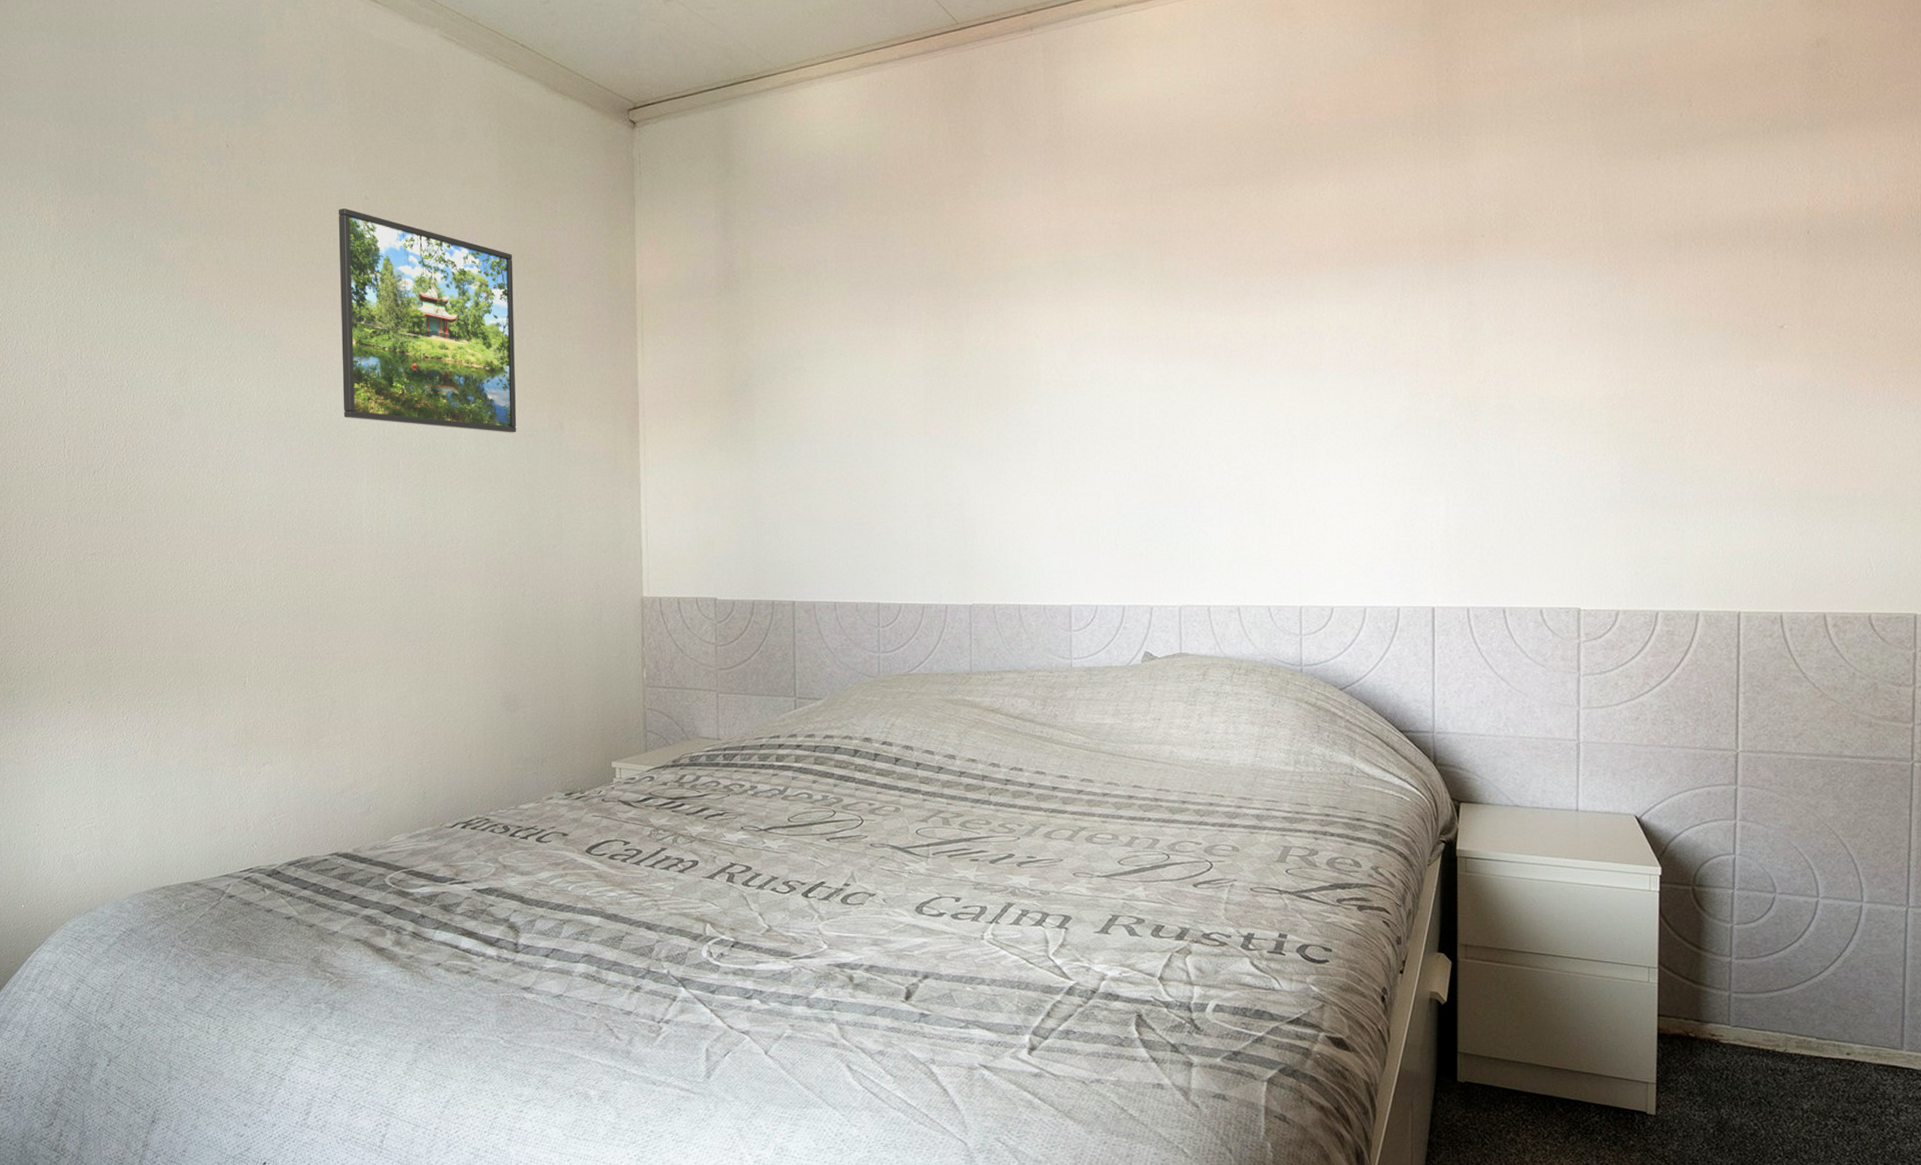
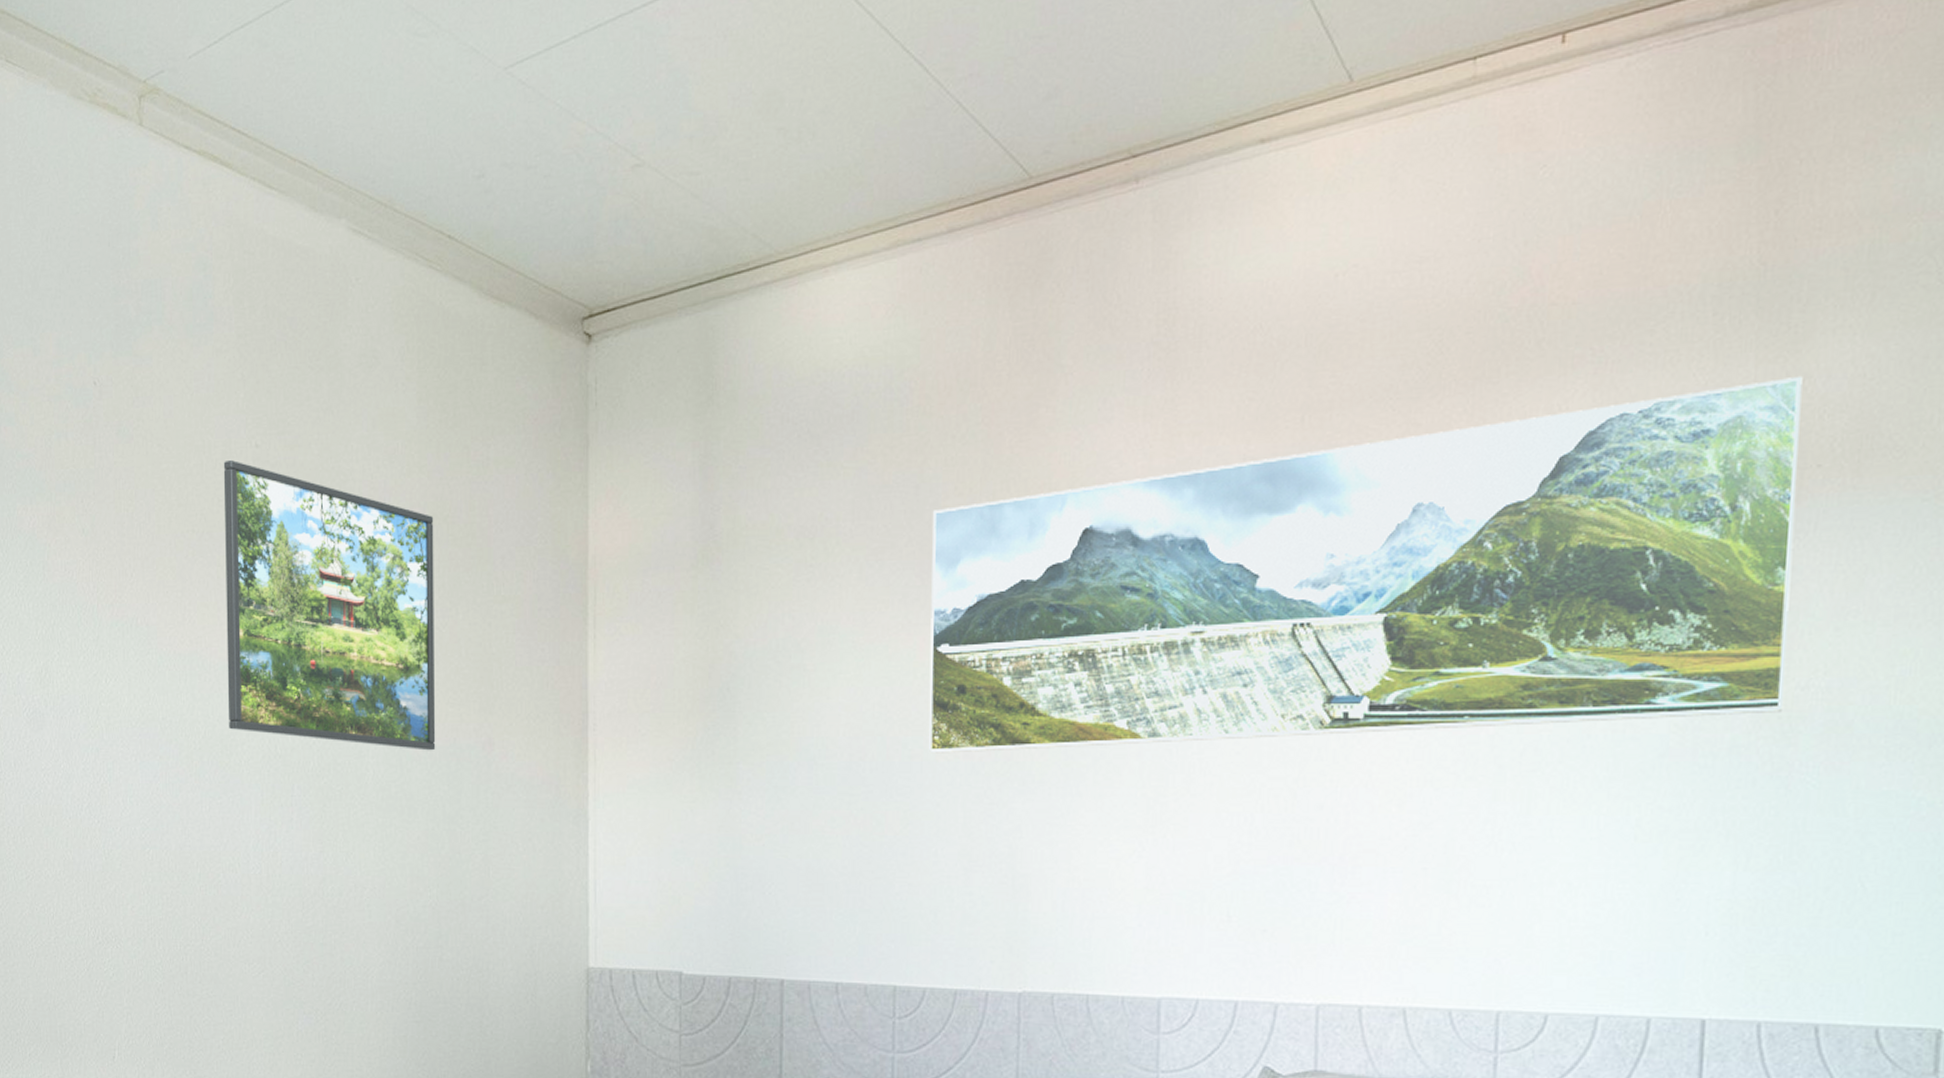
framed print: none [895,176,1470,431] -> present [928,375,1803,753]

